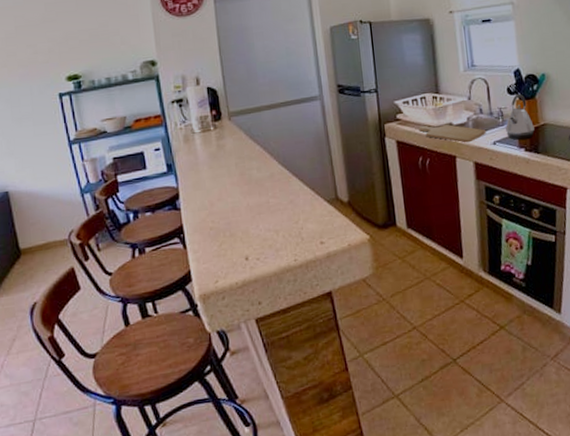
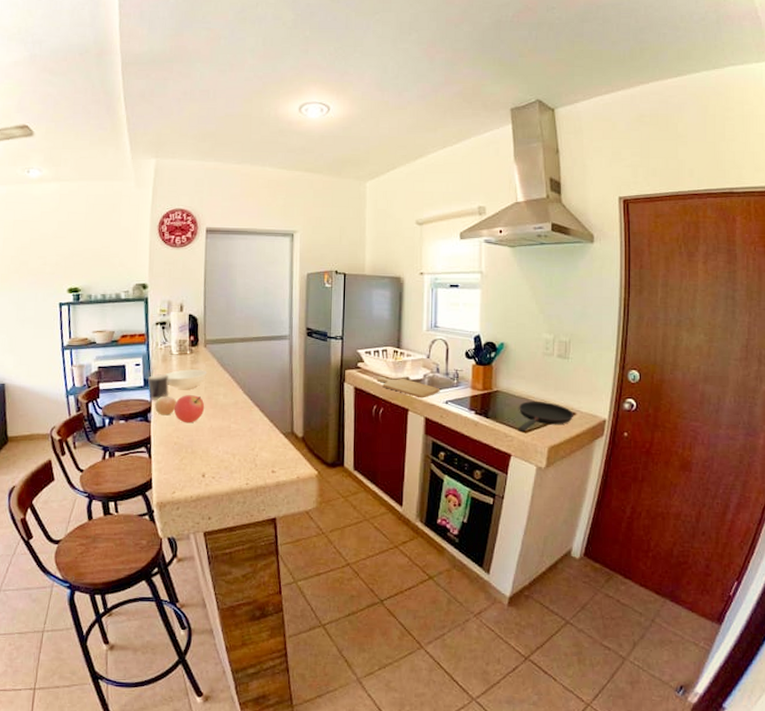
mug: none [170,155,197,186] -> present [147,373,170,400]
fruit: none [182,176,206,201] -> present [155,393,176,416]
bowl: none [189,145,236,171] -> present [165,369,208,390]
fruit: none [204,173,239,205] -> present [173,395,205,423]
kettle: present [505,93,535,141] -> none [458,358,487,404]

